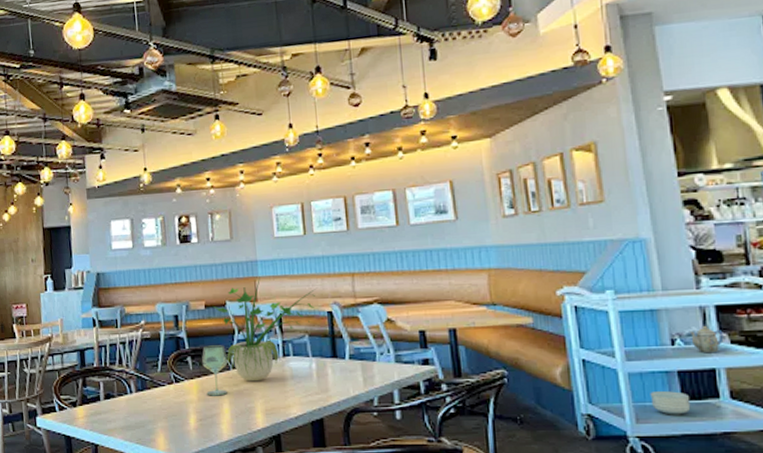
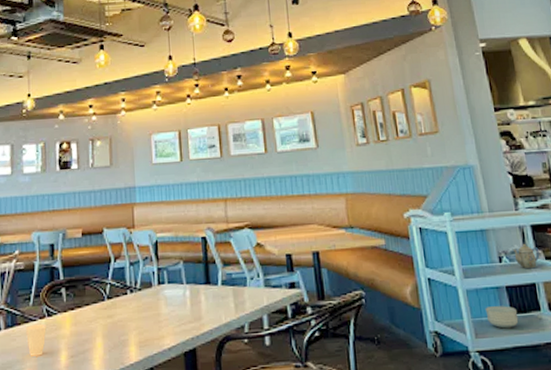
cup: none [155,388,175,418] -> present [26,323,47,357]
wine glass: present [201,345,228,396] -> none [75,274,103,330]
potted plant: present [212,276,317,382] -> none [89,203,192,312]

